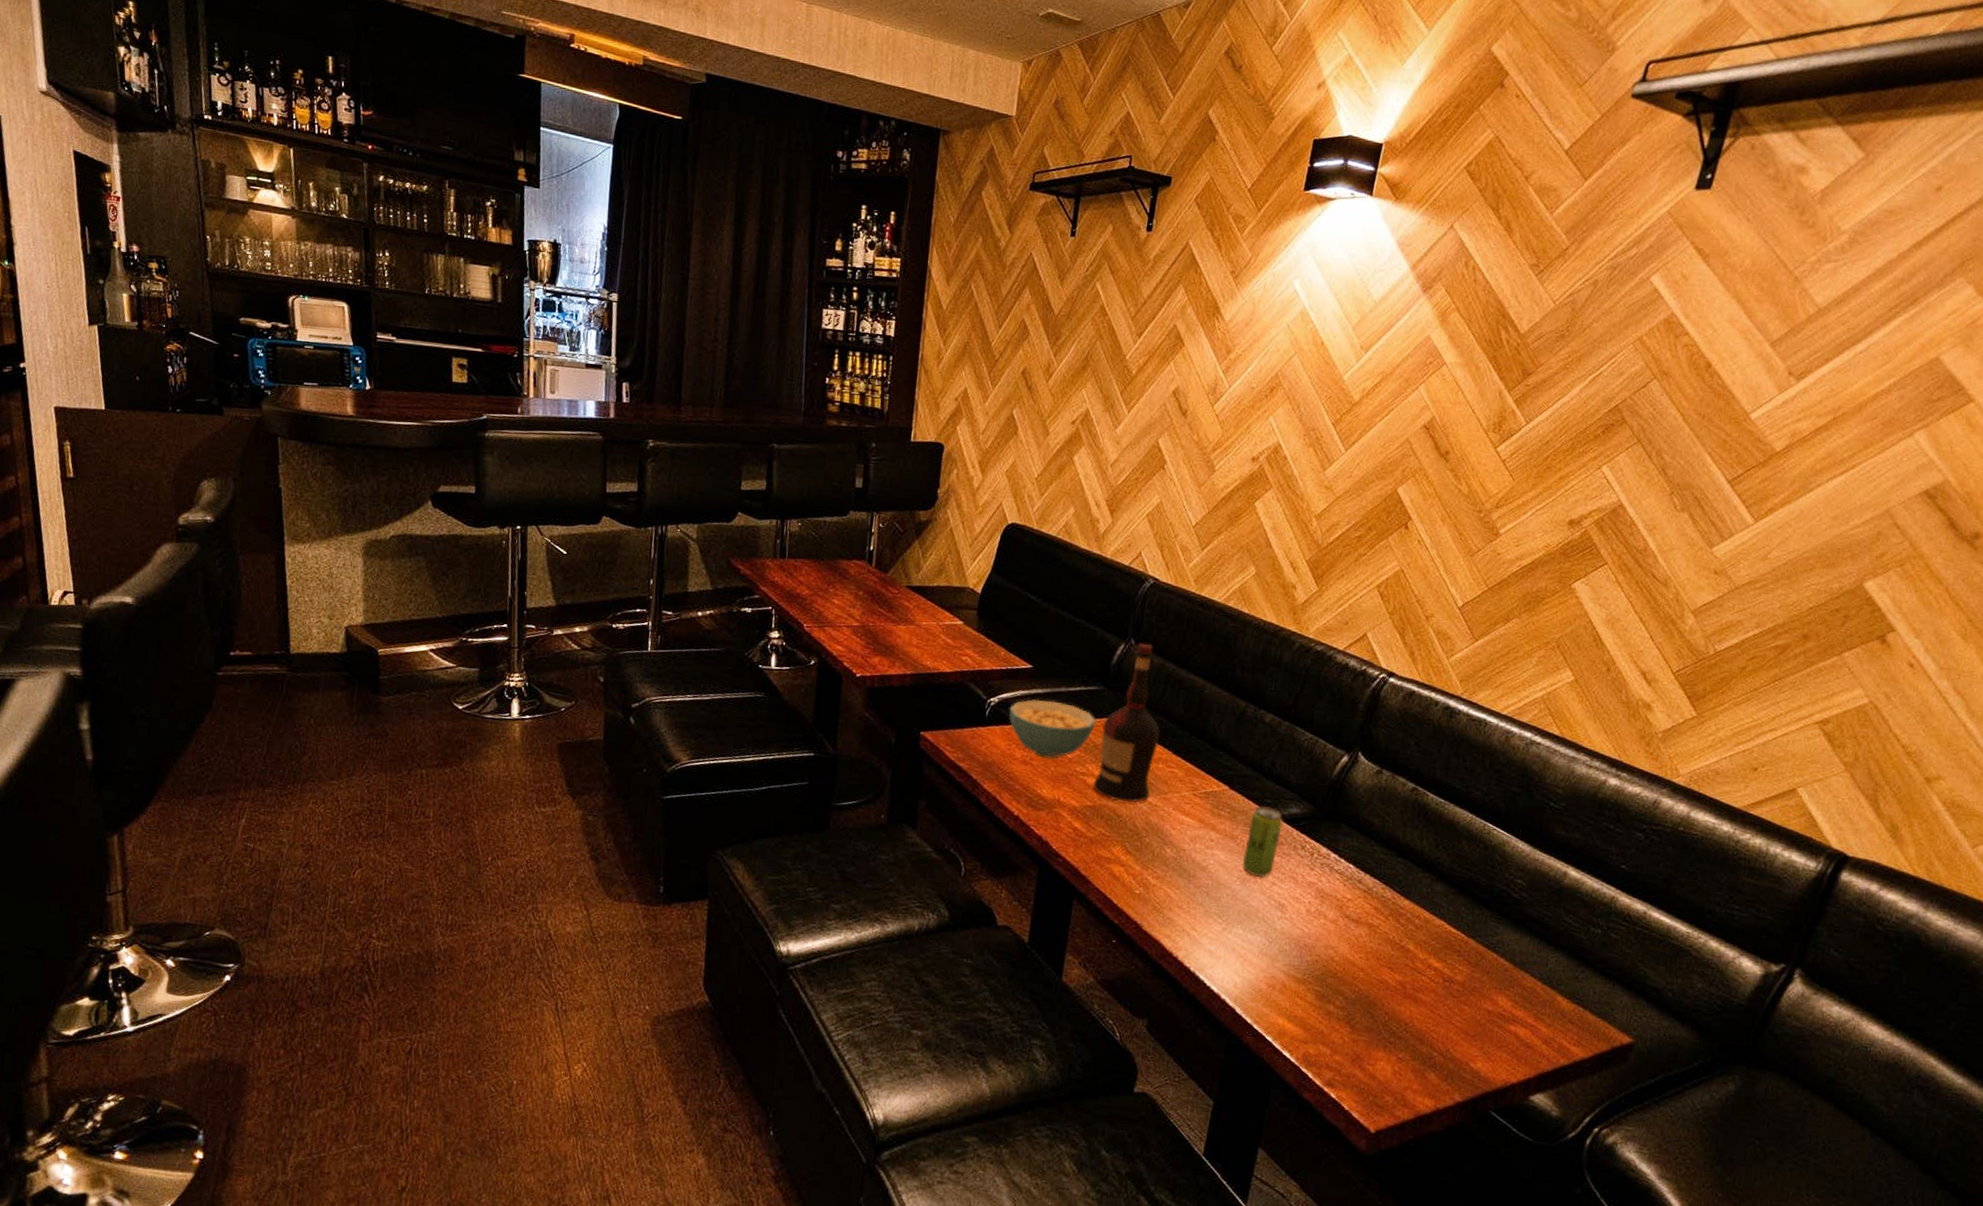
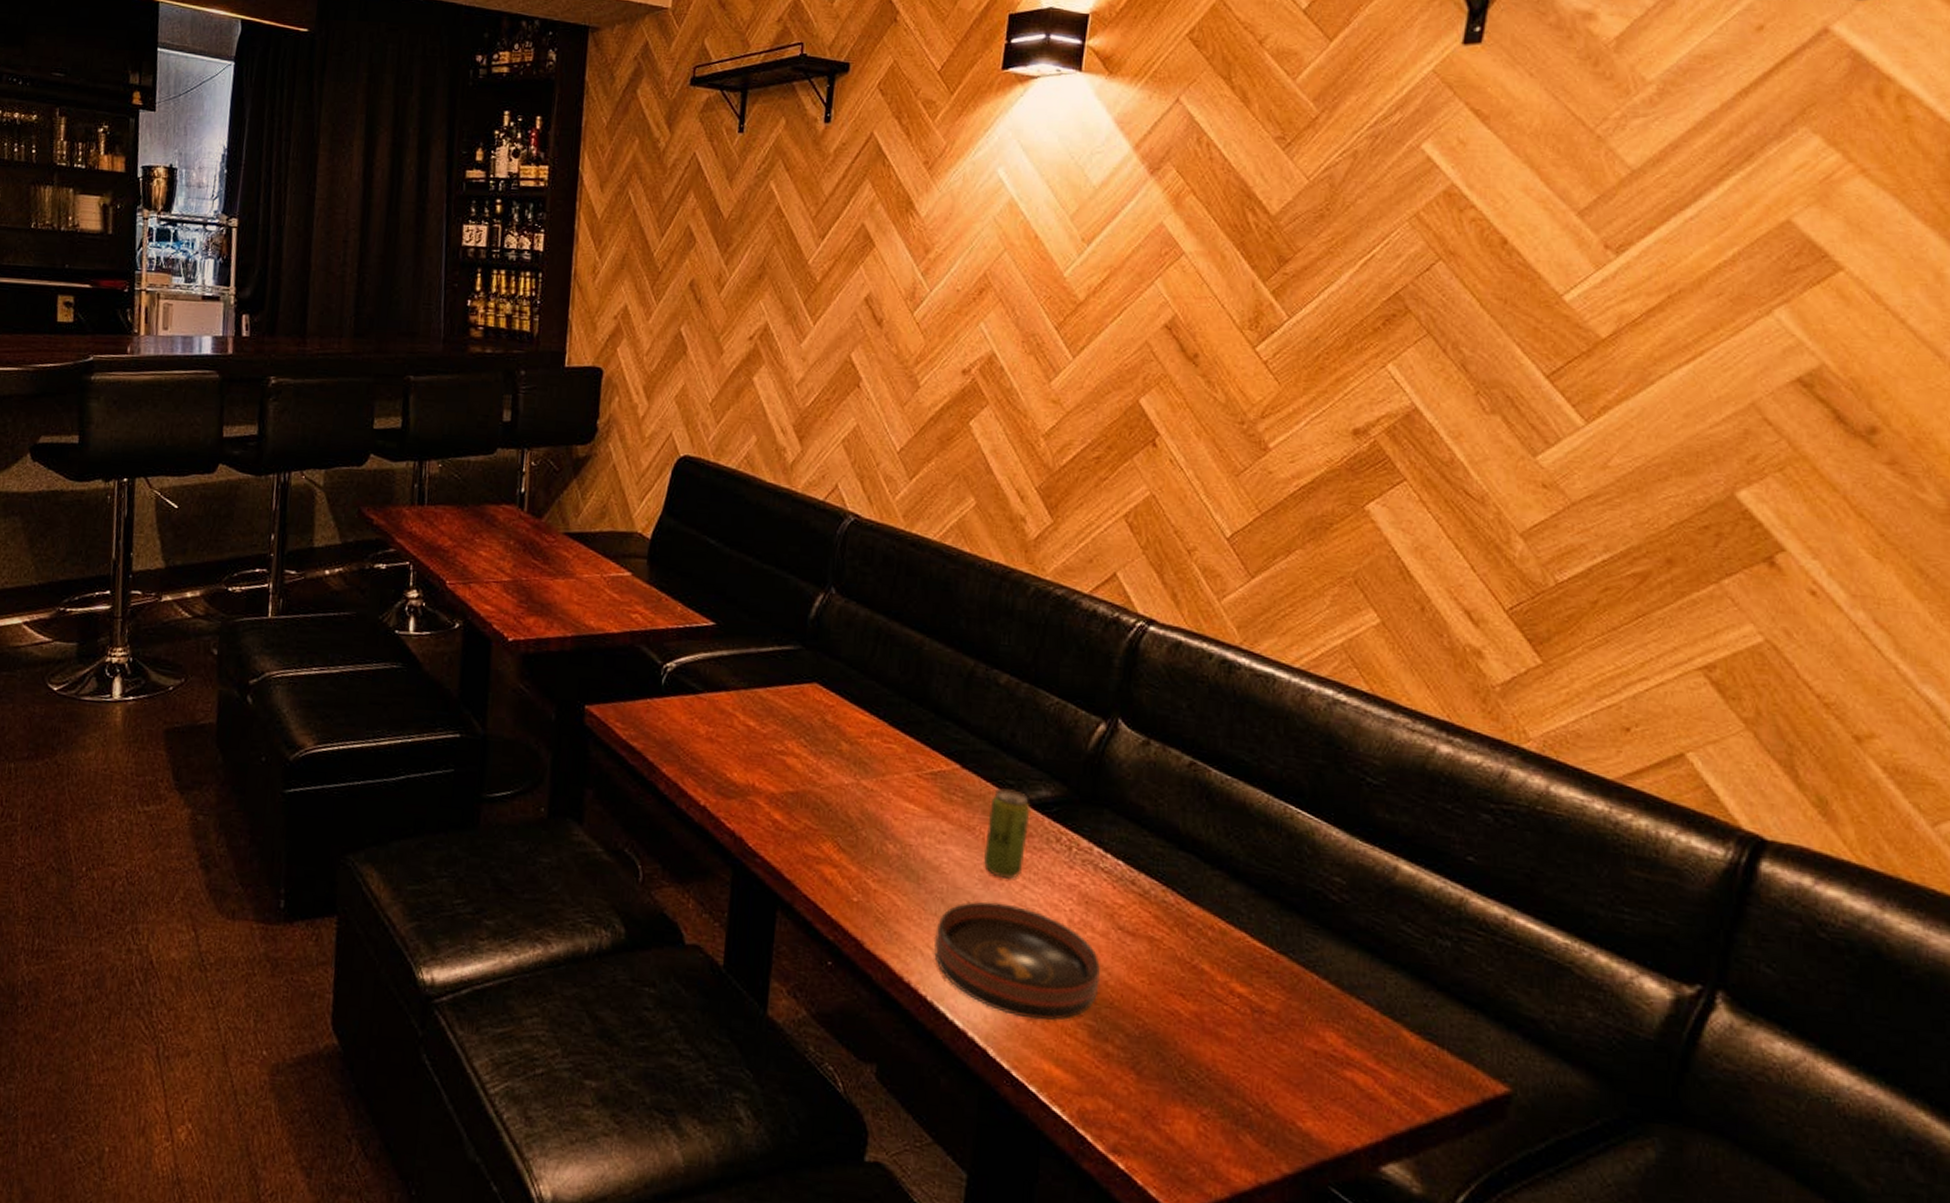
cereal bowl: present [1009,699,1096,759] -> none [689,662,794,735]
liquor: present [1093,643,1161,803] -> none [794,592,873,787]
ashtray: none [1198,894,1329,987] -> present [933,901,1101,1021]

